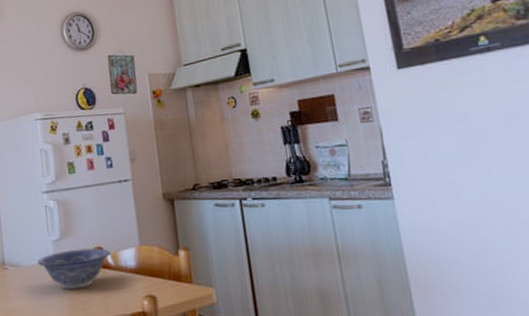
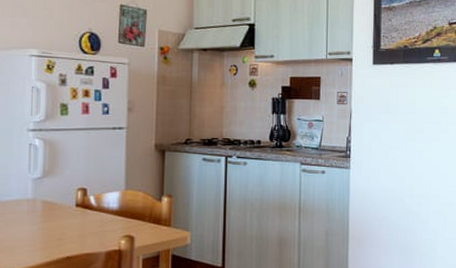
decorative bowl: present [37,248,110,290] -> none [13,189,94,226]

